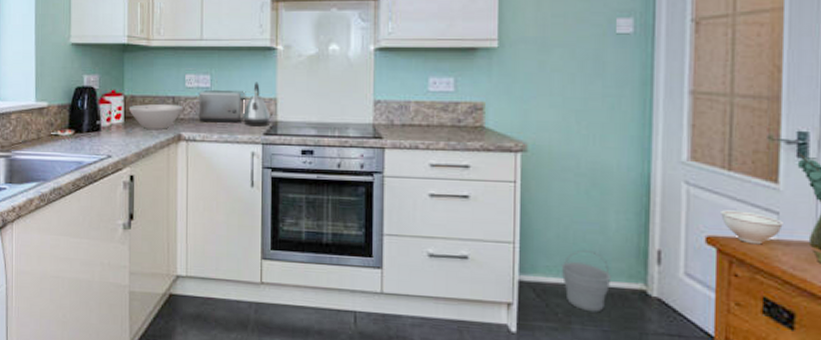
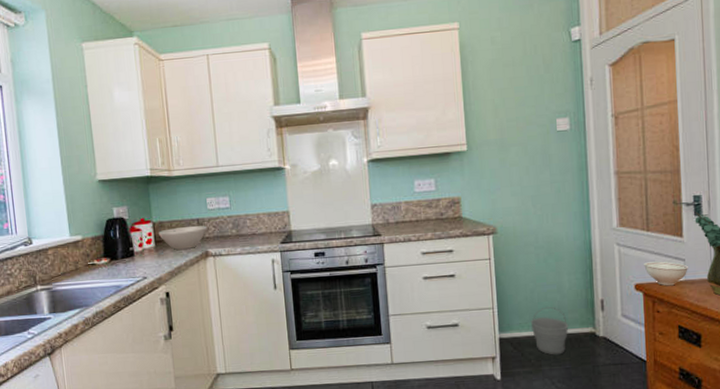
toaster: present [198,90,246,123] -> none [220,208,263,239]
kettle: present [243,82,271,127] -> none [261,198,285,238]

